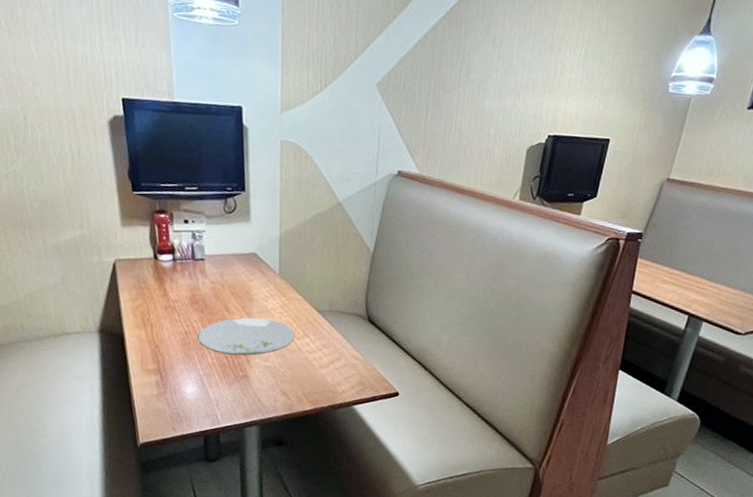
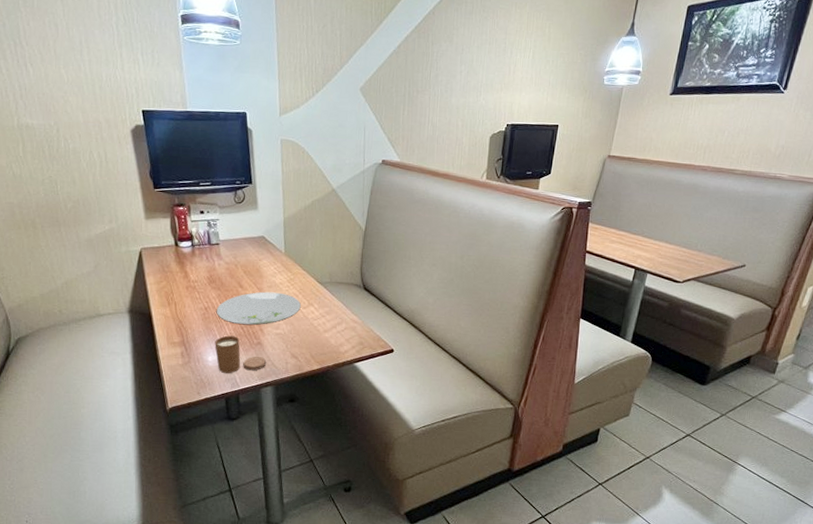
candle: none [194,365,253,409] -> present [215,335,267,374]

